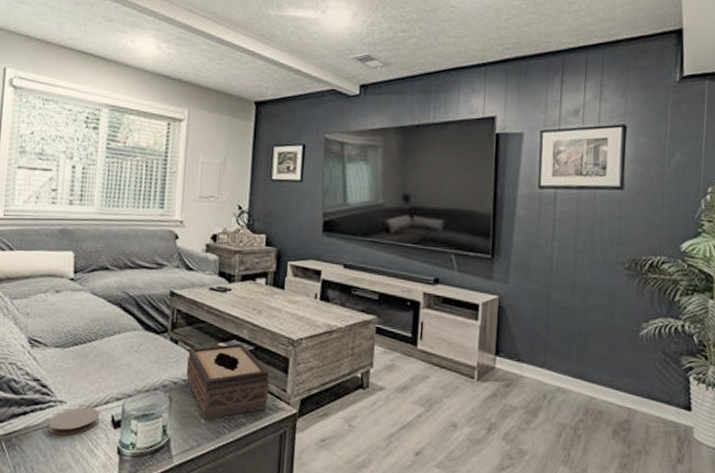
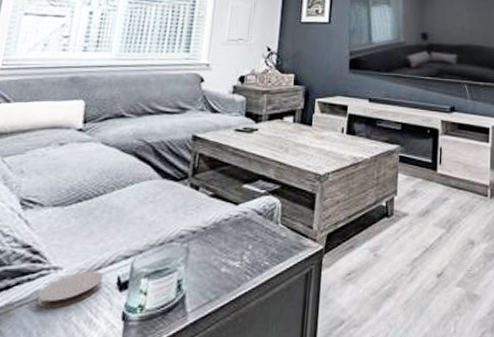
tissue box: present [186,342,269,422] -> none [207,182,295,270]

